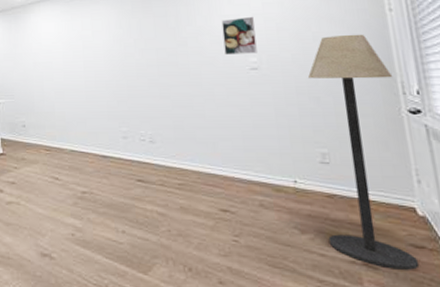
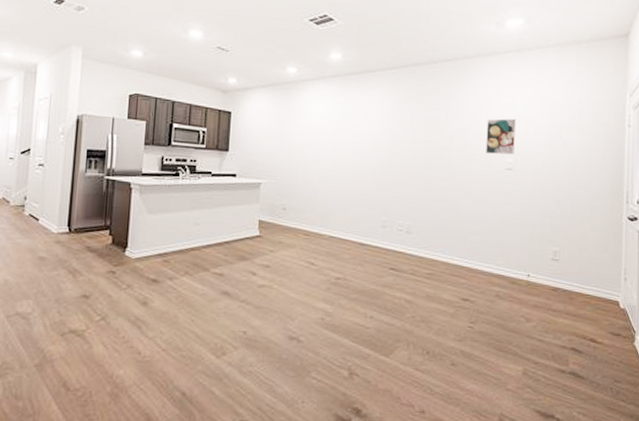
floor lamp: present [308,34,420,270] -> none [547,144,621,354]

